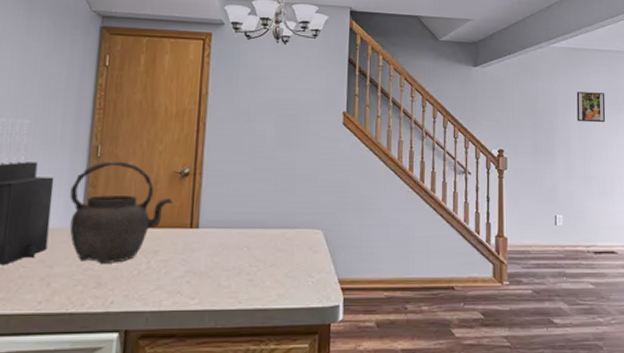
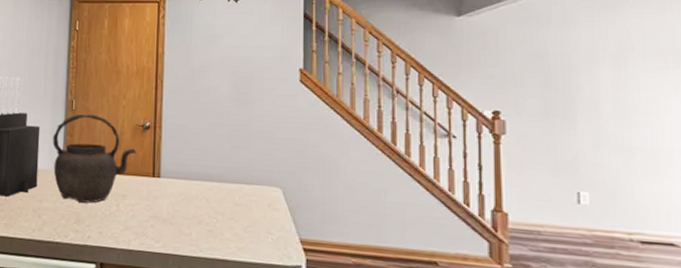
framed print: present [576,92,606,123] -> none [607,41,656,80]

